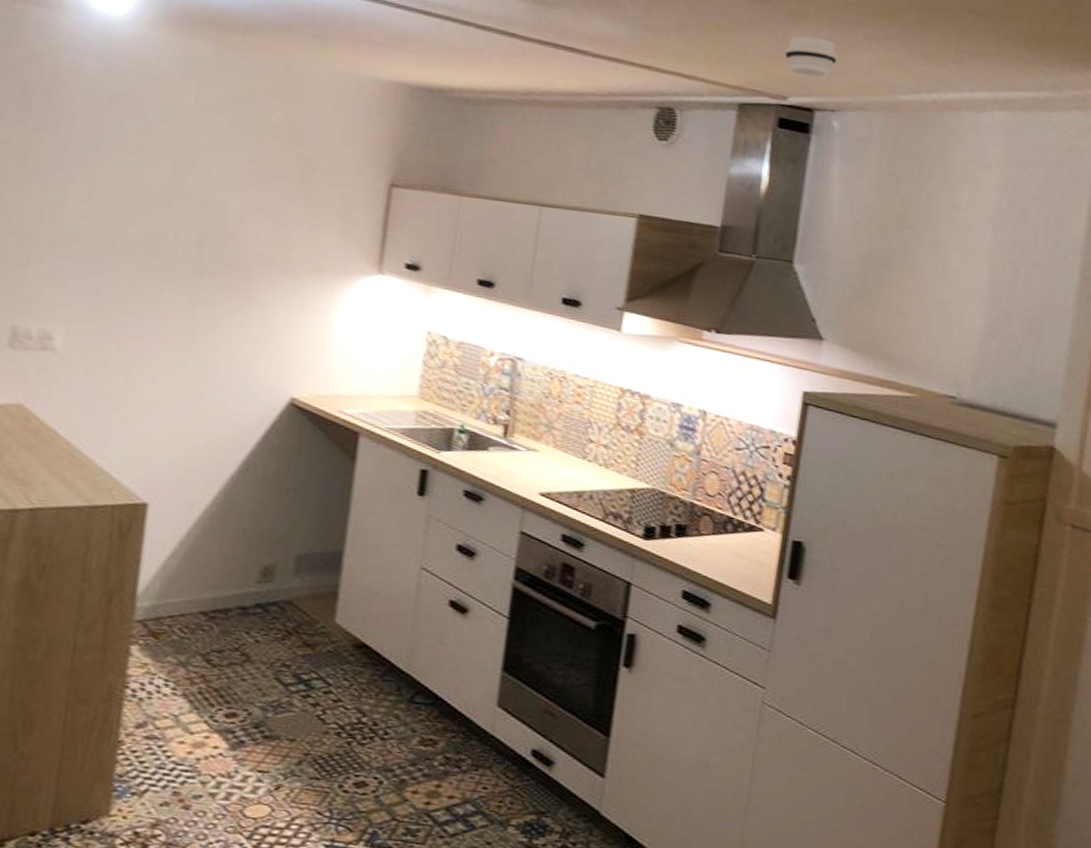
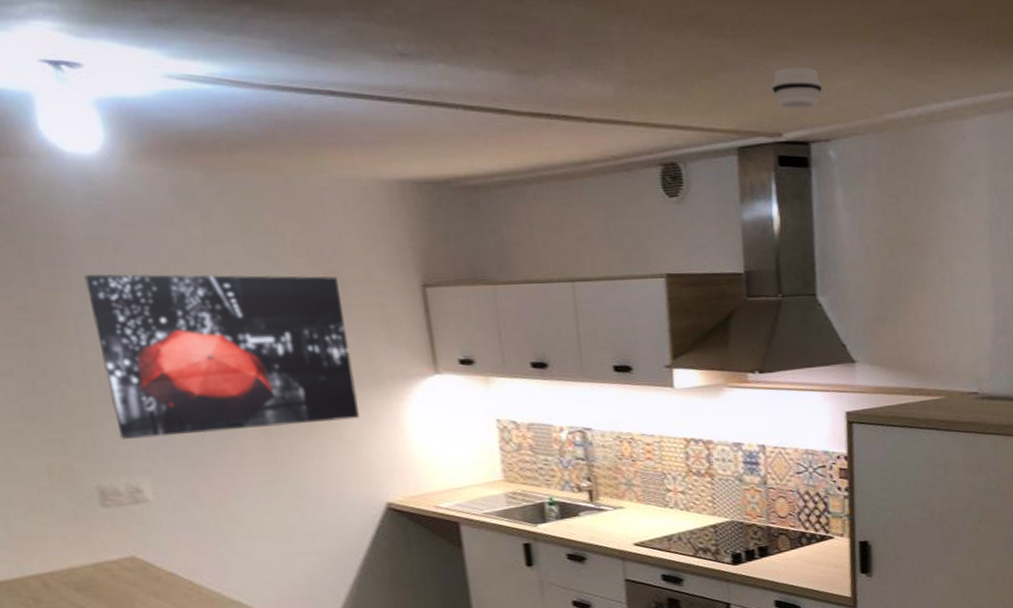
wall art: none [50,121,309,305] -> present [84,274,360,439]

